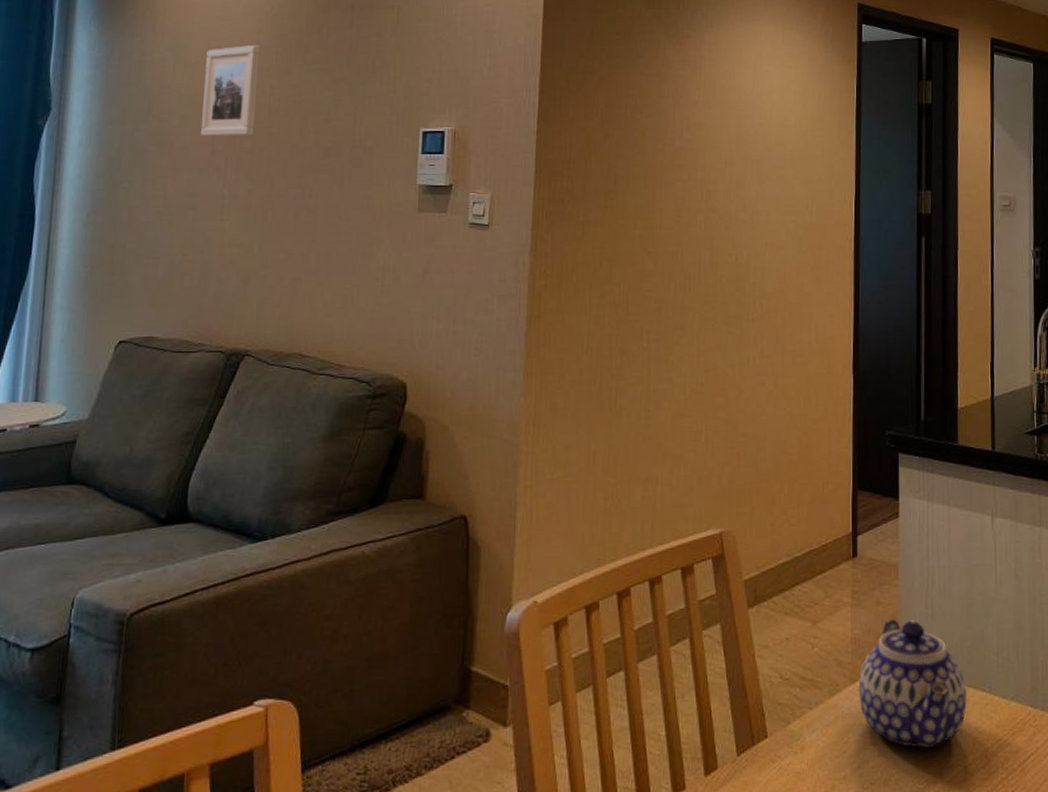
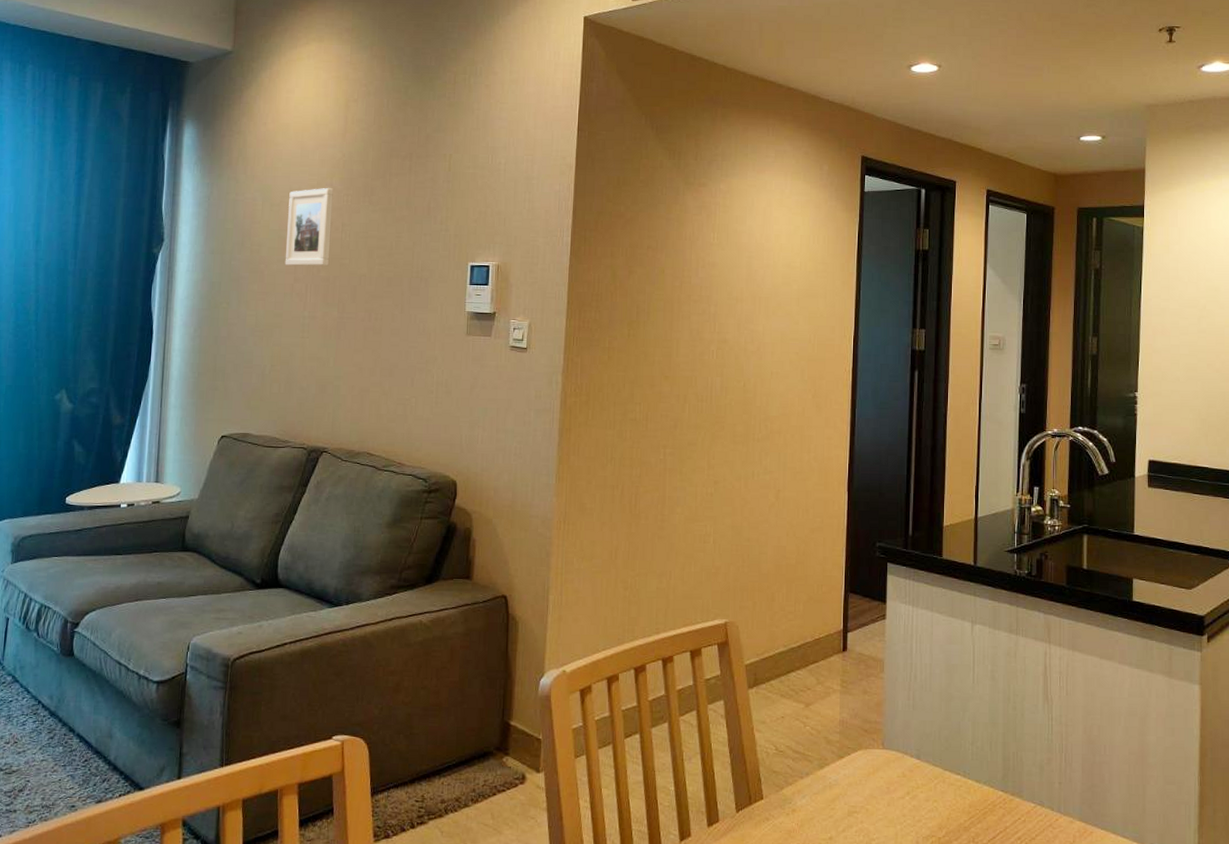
teapot: present [858,618,968,748] -> none [845,706,944,819]

